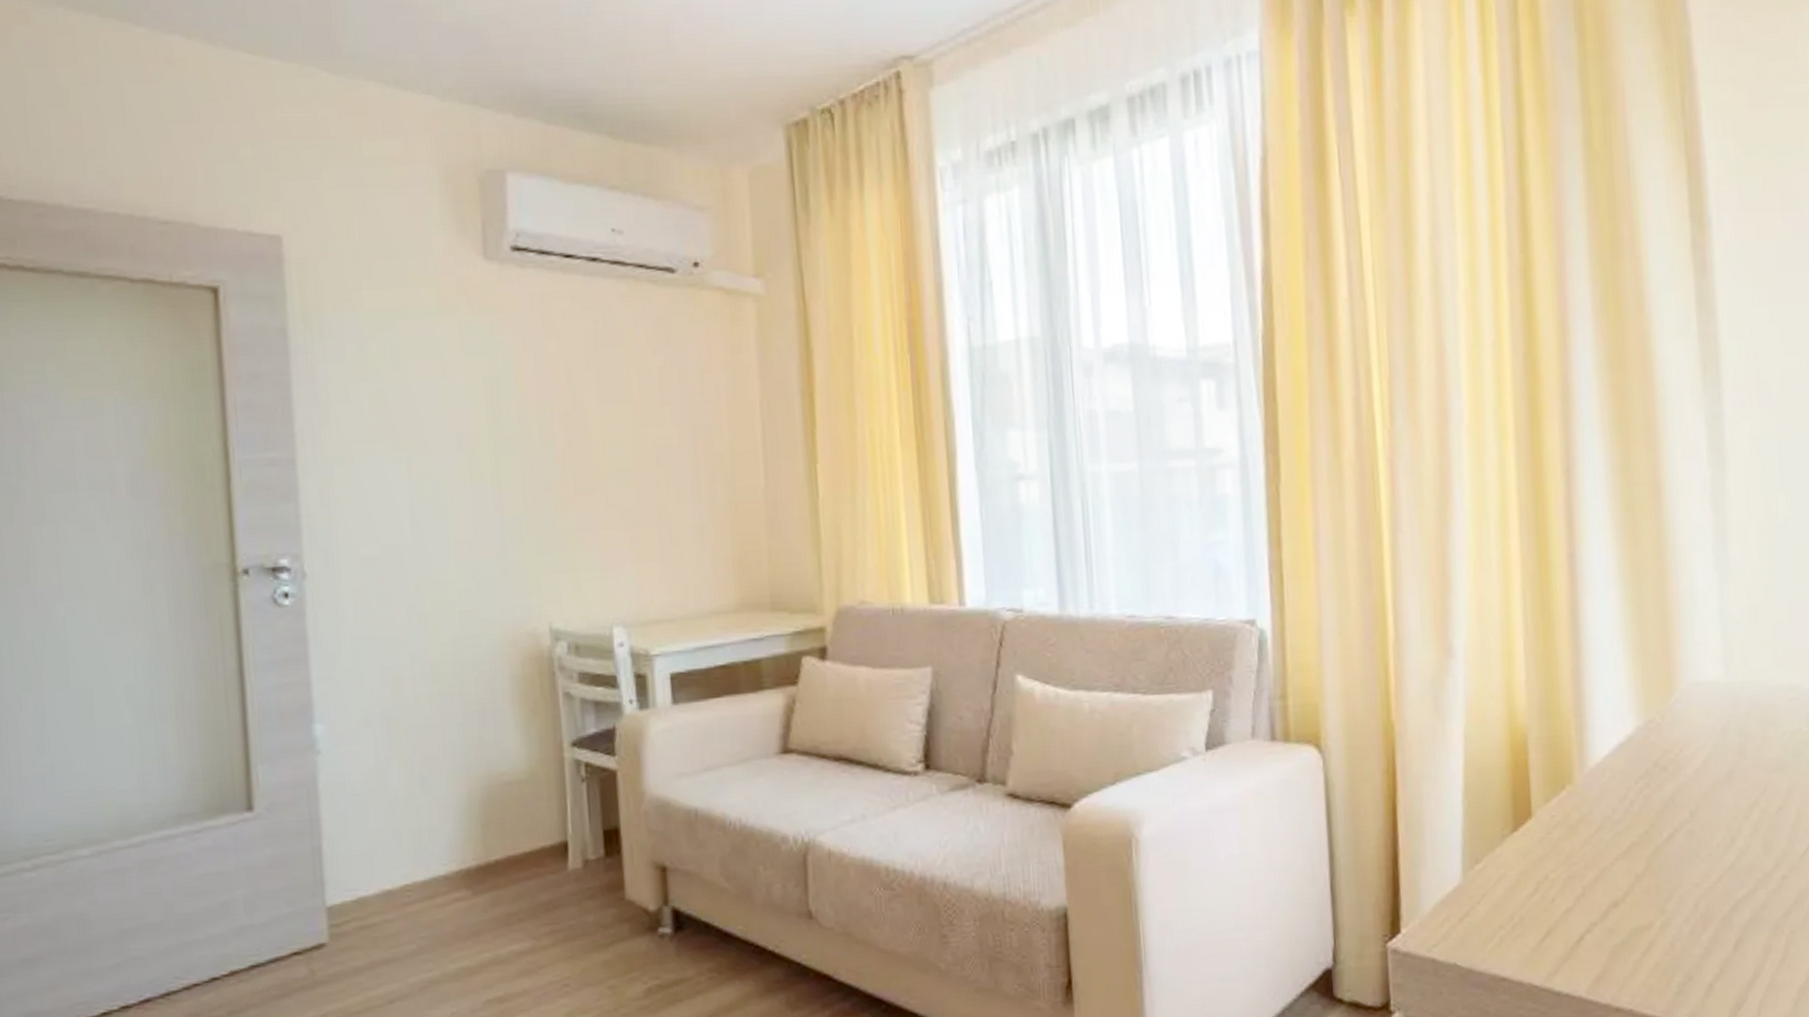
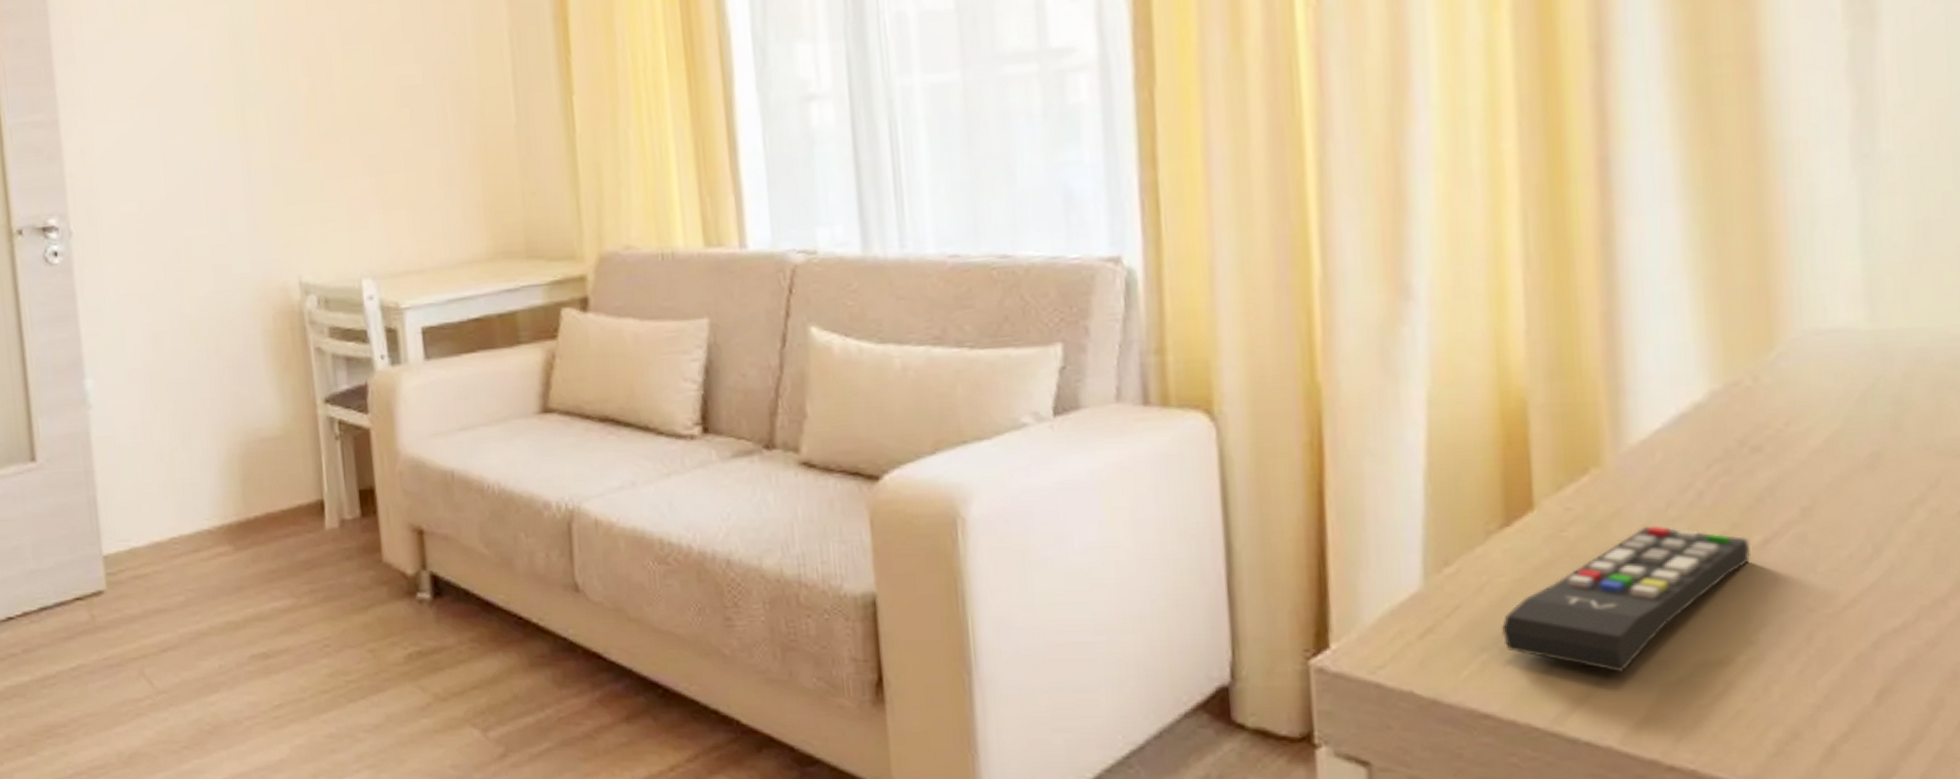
remote control: none [1512,827,1662,939] -> present [1501,525,1751,673]

